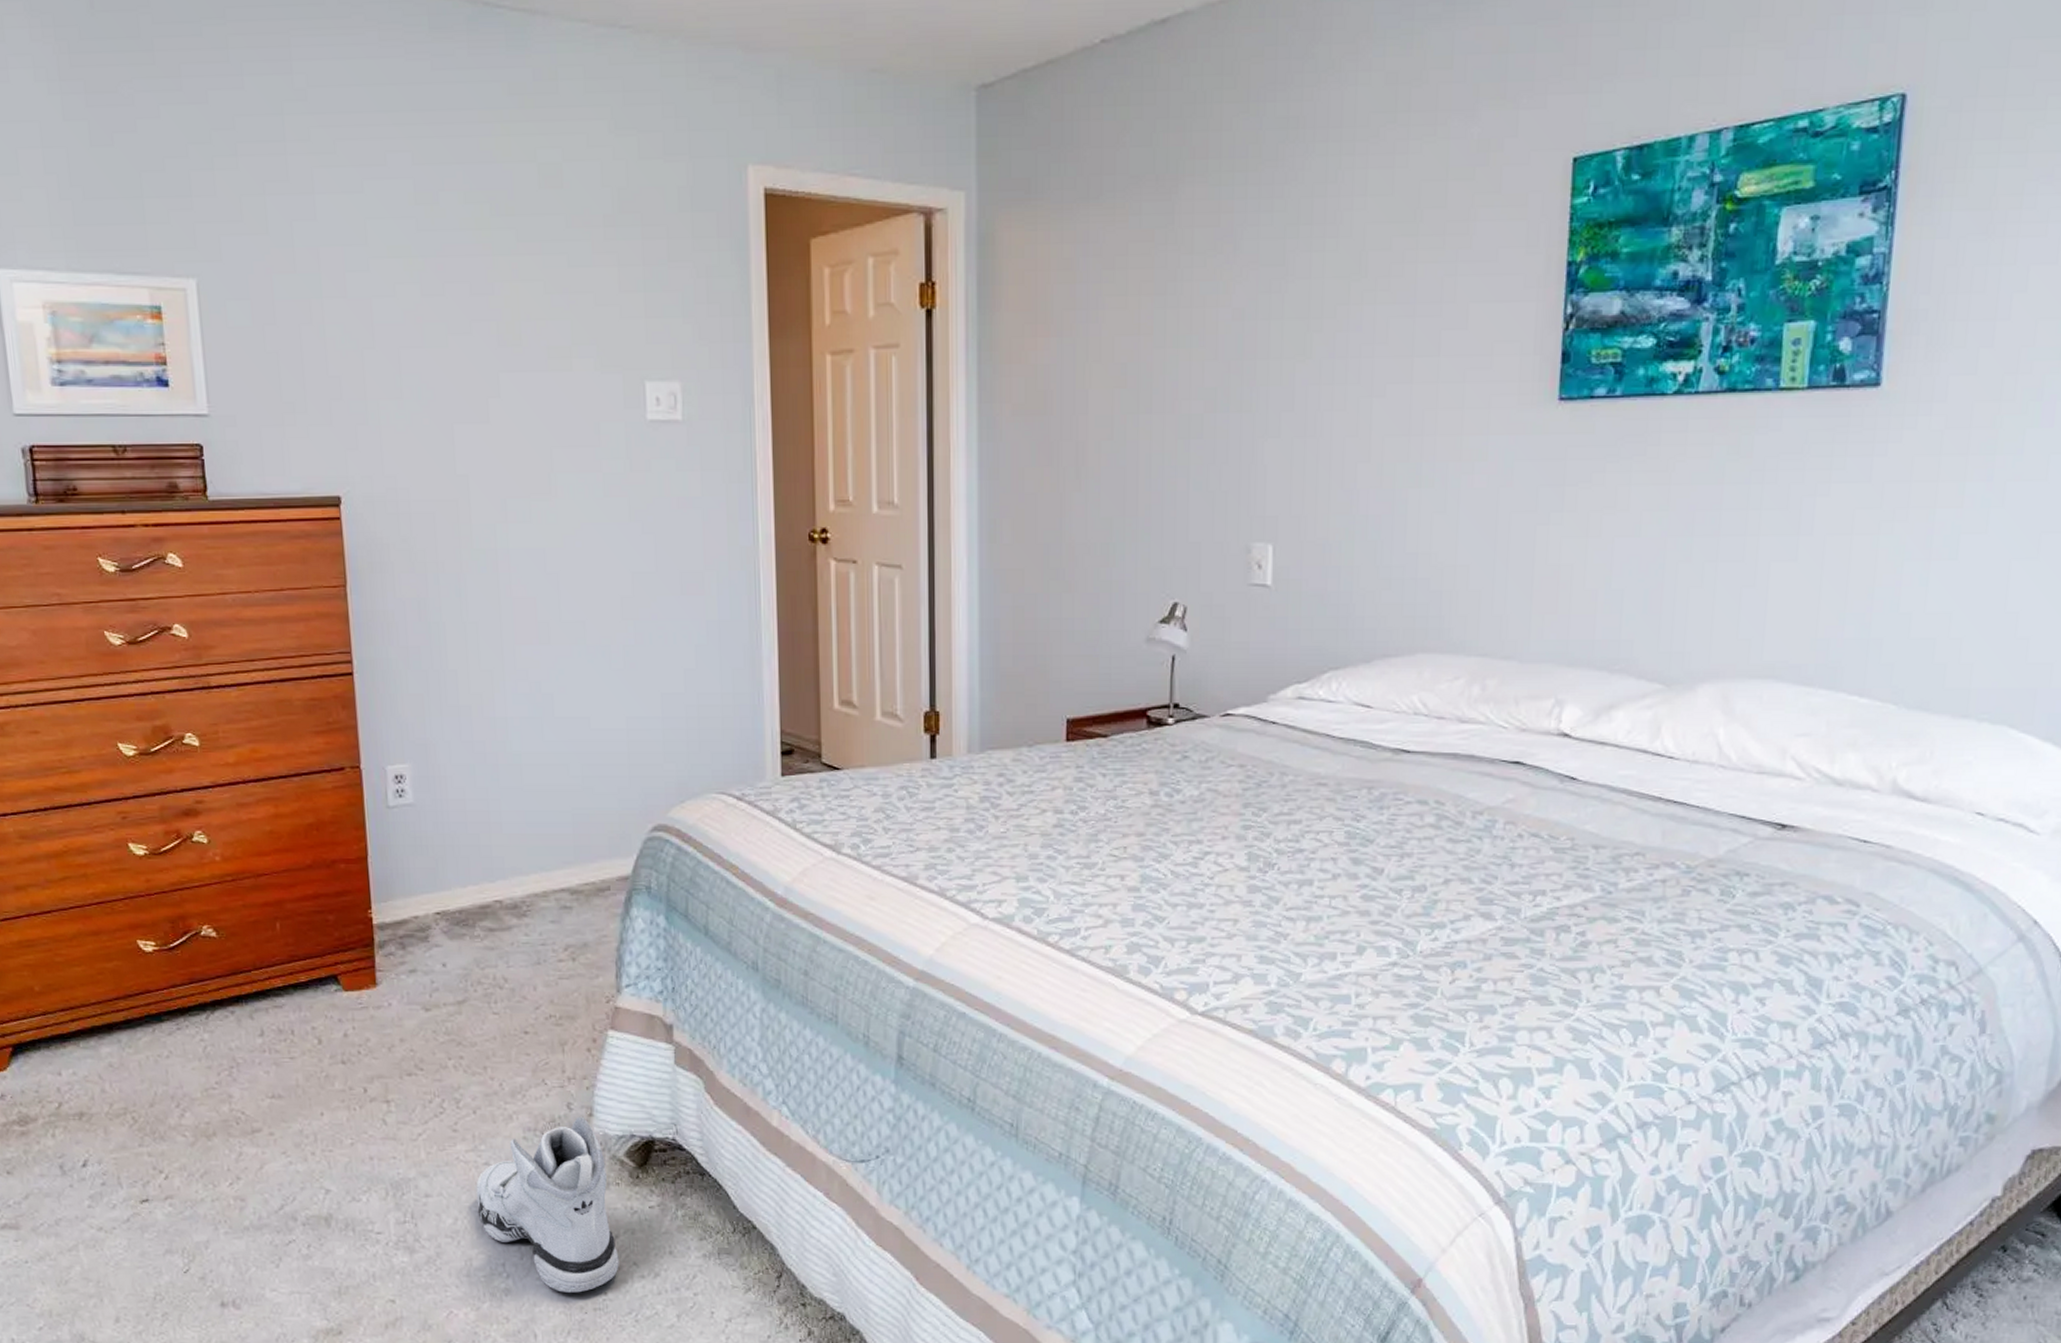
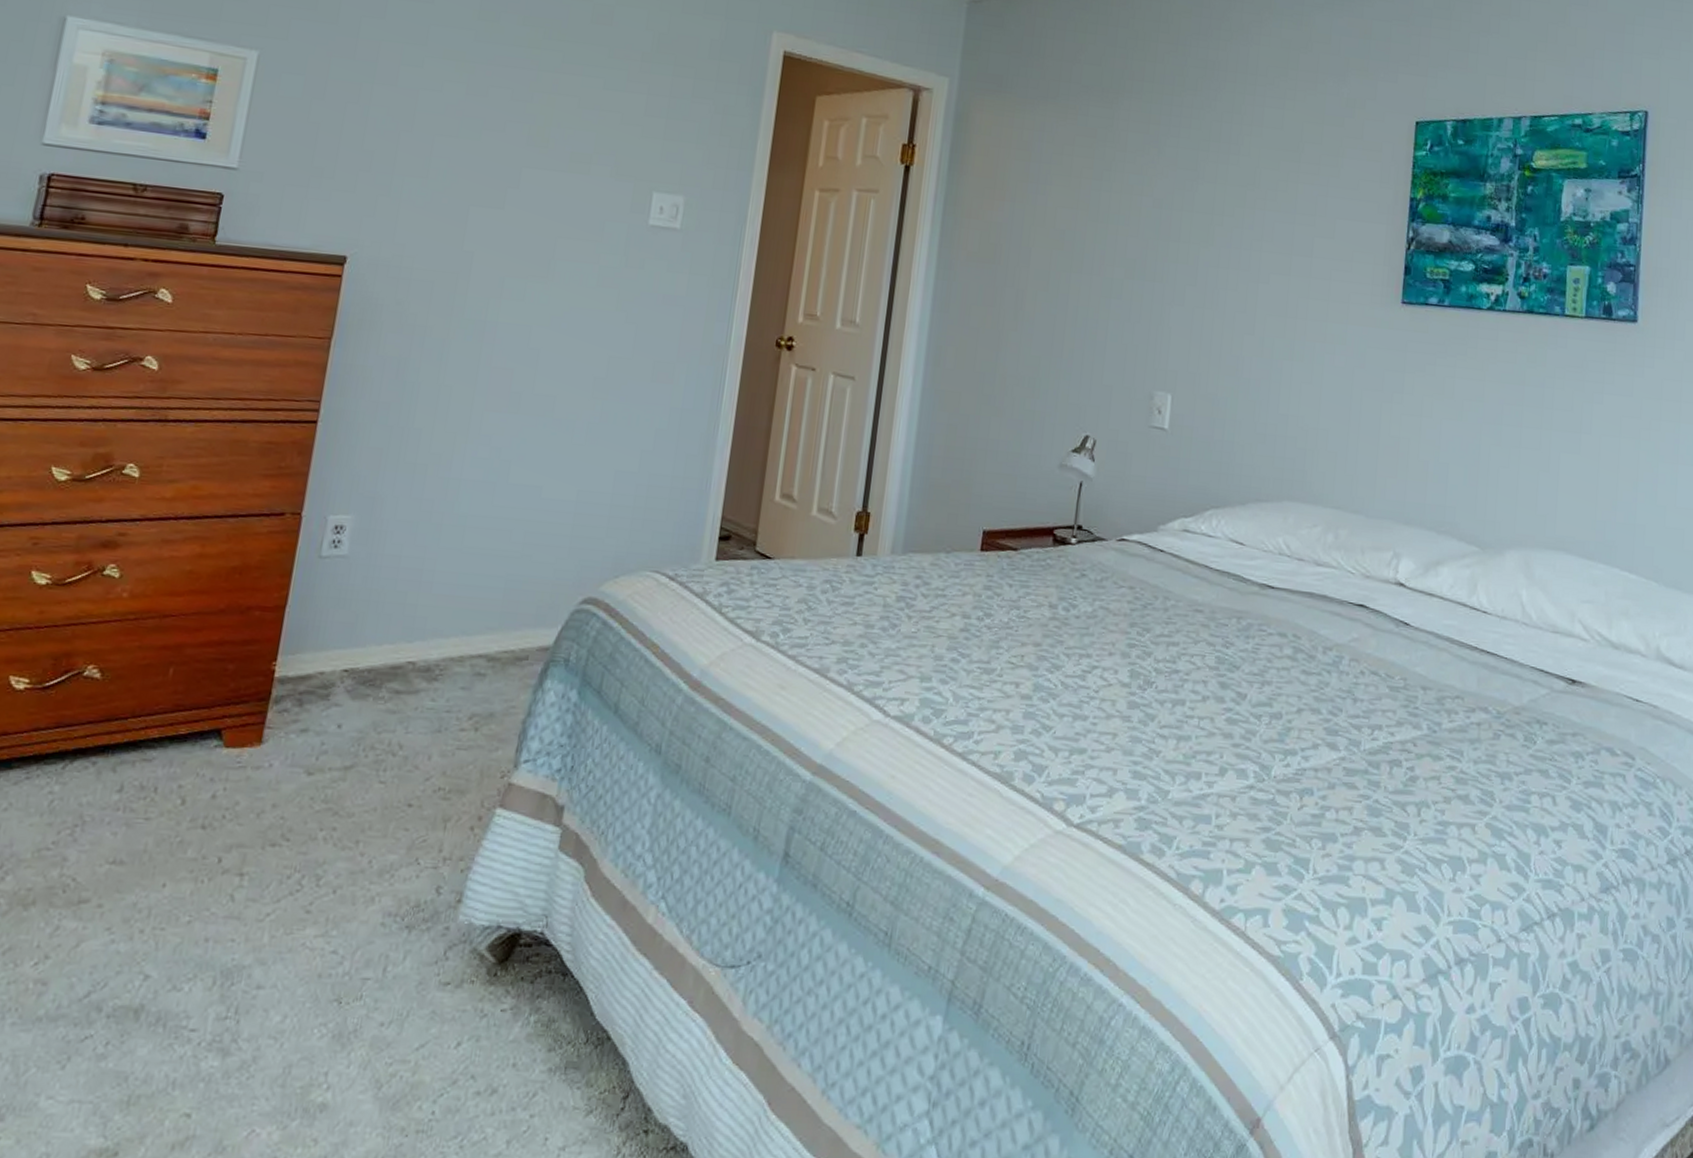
sneaker: present [476,1116,619,1293] -> none [310,902,464,1111]

